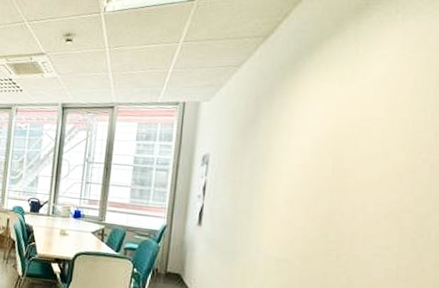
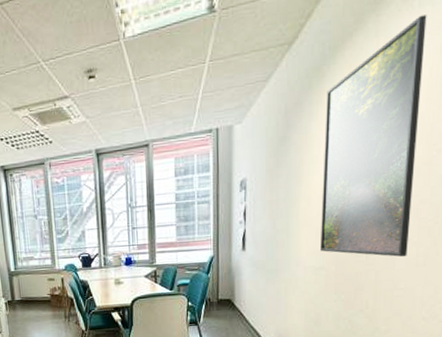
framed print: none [285,29,411,266] -> present [320,15,427,257]

